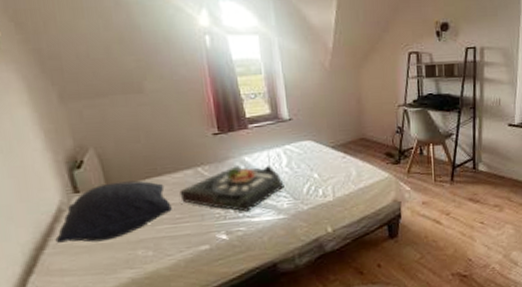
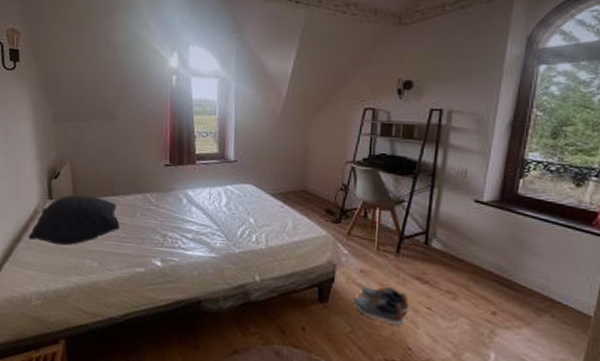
serving tray: present [179,164,285,212] -> none [128,198,220,244]
shoe: none [419,212,467,244] -> present [353,287,410,326]

